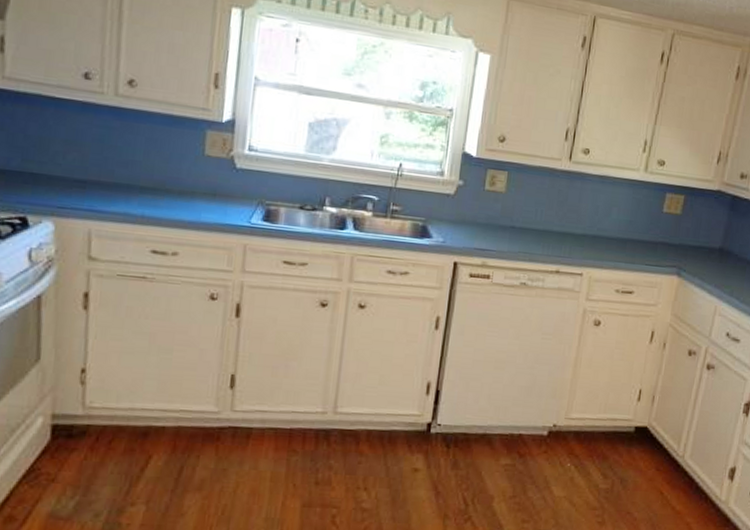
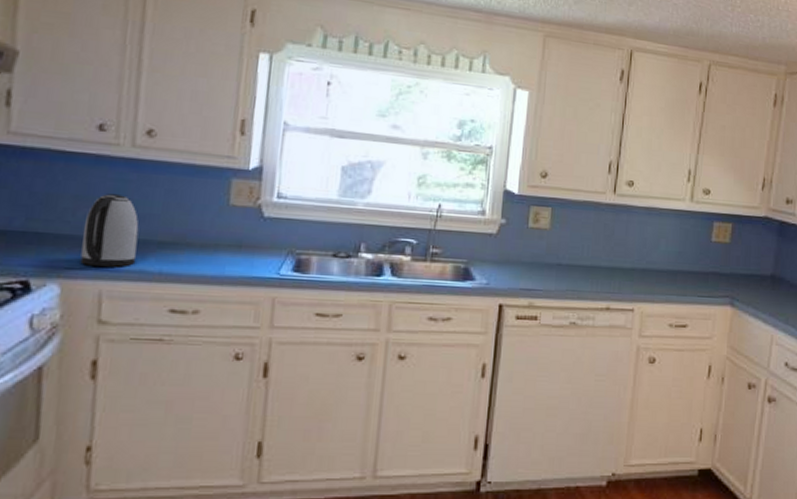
kettle: none [71,139,123,209] -> present [80,194,139,267]

